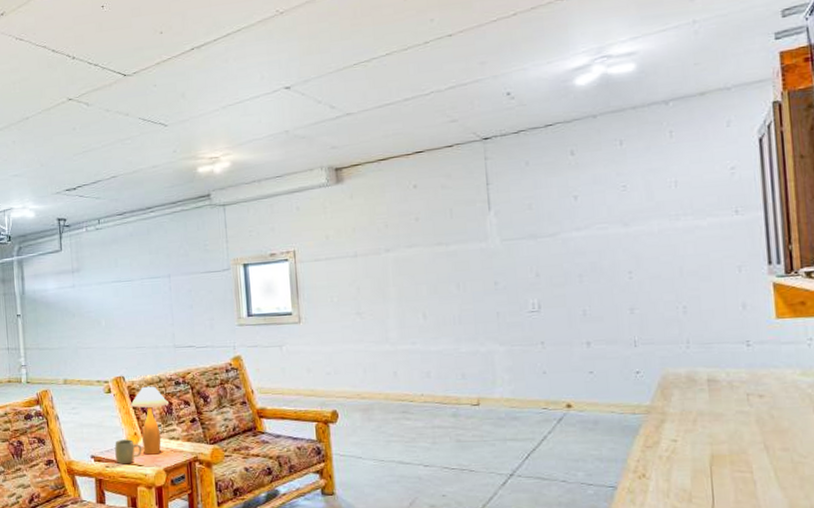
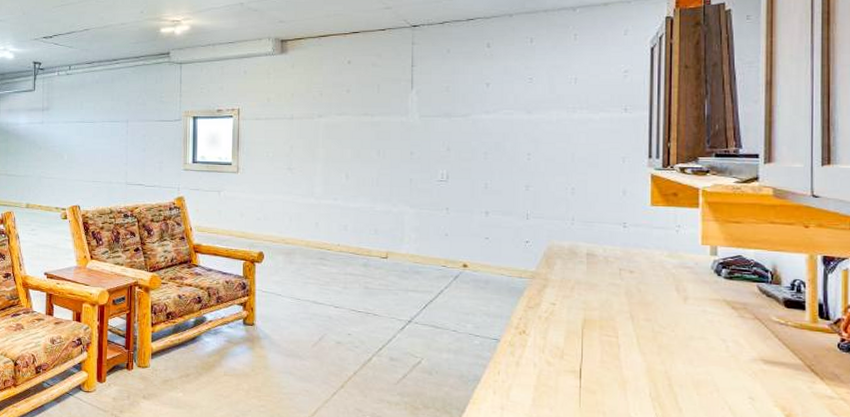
mug: present [115,439,142,464] -> none [66,261,90,283]
table lamp: present [130,382,169,455] -> none [83,213,117,277]

